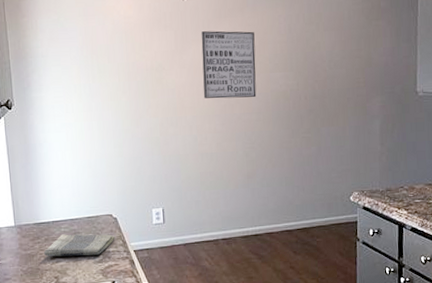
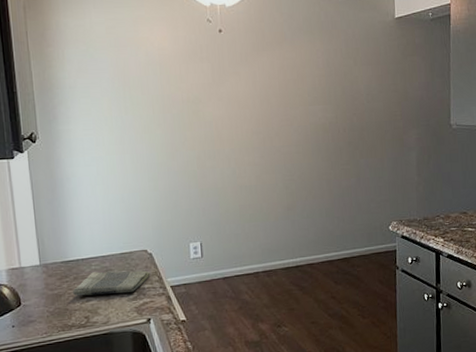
wall art: present [201,31,257,99] -> none [238,64,296,132]

